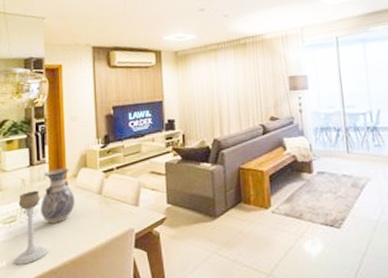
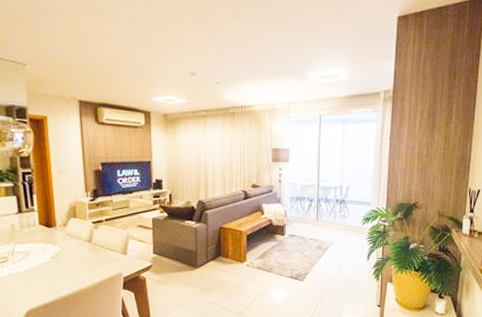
candle holder: present [14,190,48,265] -> none [8,235,41,299]
vase: present [40,168,75,224] -> none [31,217,66,265]

